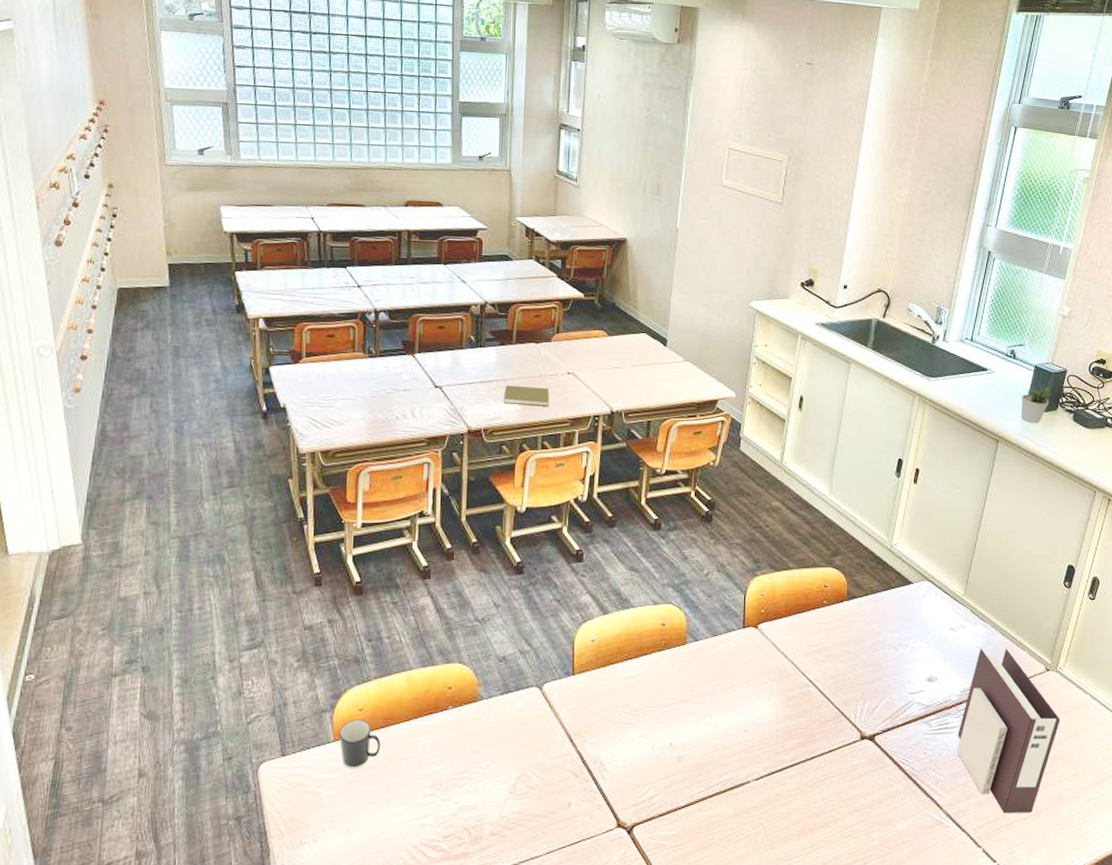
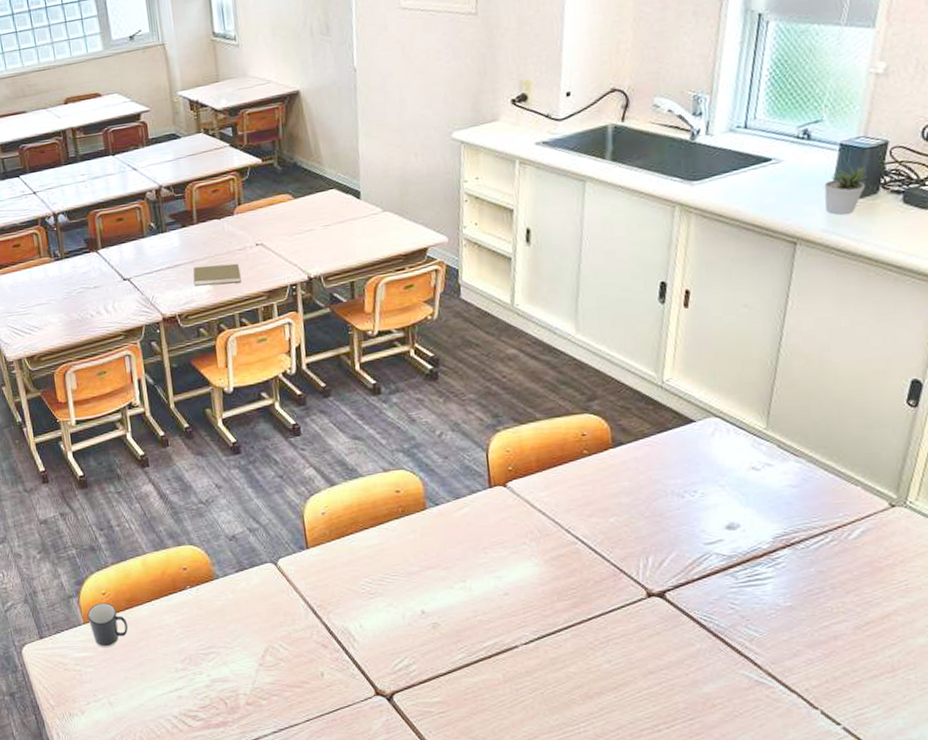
book: present [956,688,1008,795] -> none [774,532,843,652]
binder: present [958,648,1061,814] -> none [773,485,918,671]

